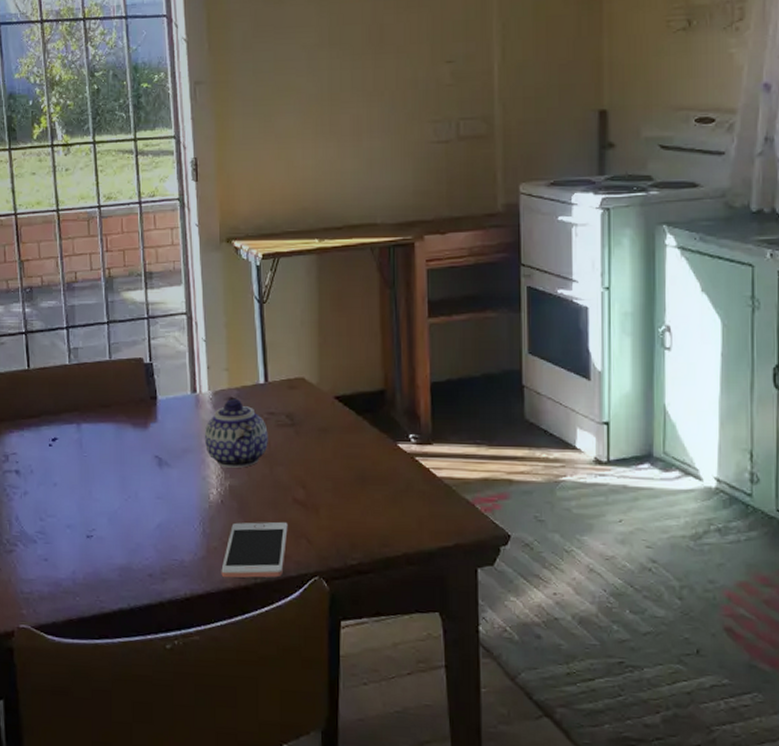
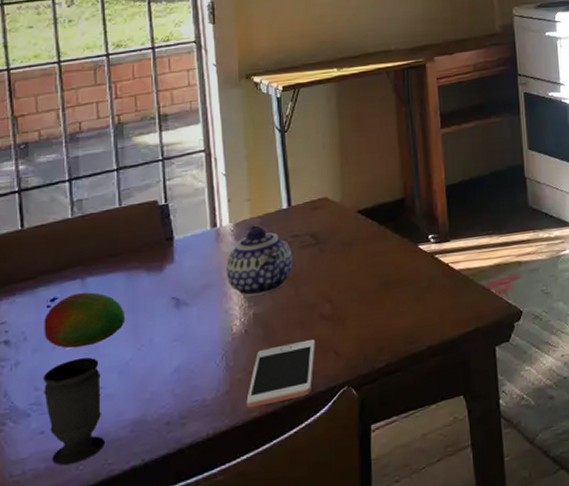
fruit: none [47,436,115,489] -> present [44,292,126,349]
cup: none [47,499,98,594] -> present [44,357,106,466]

